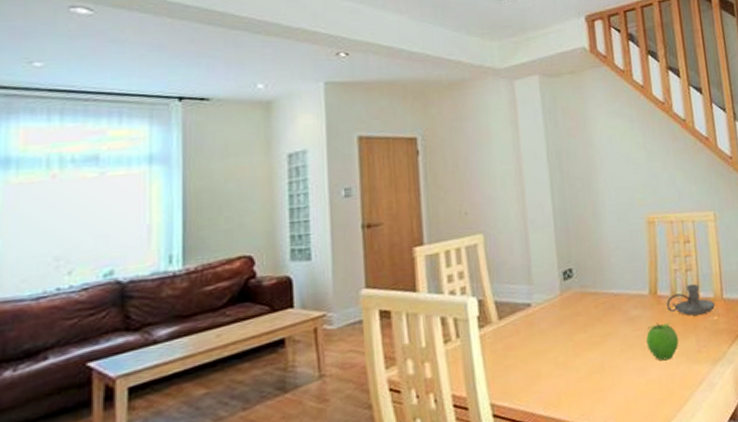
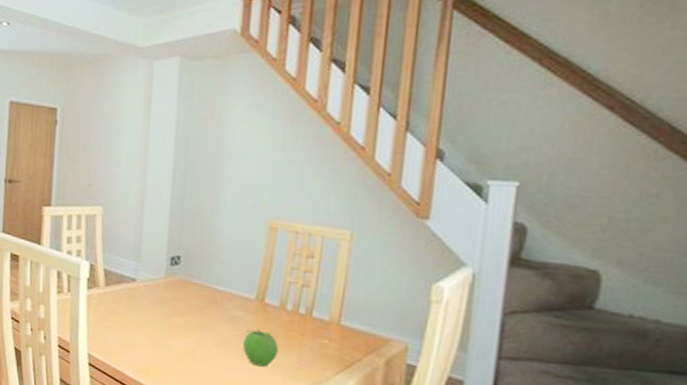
candle holder: present [667,284,715,316] -> none [273,301,328,335]

